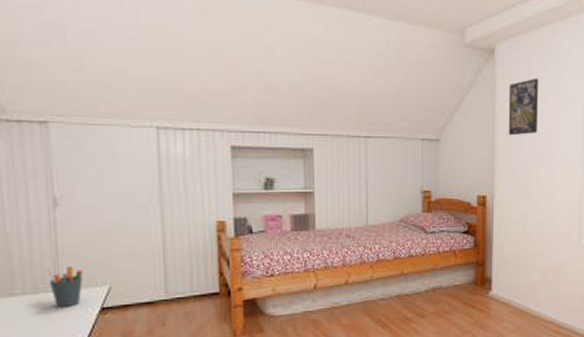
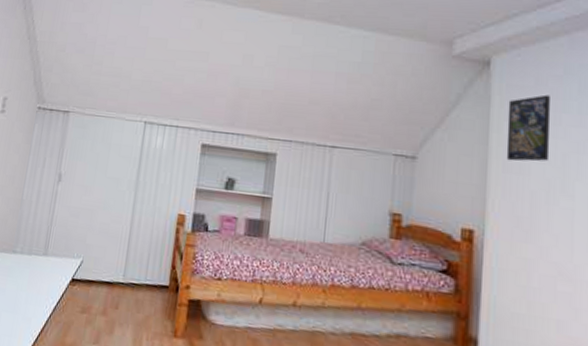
pen holder: present [47,267,84,308] -> none [40,233,67,273]

